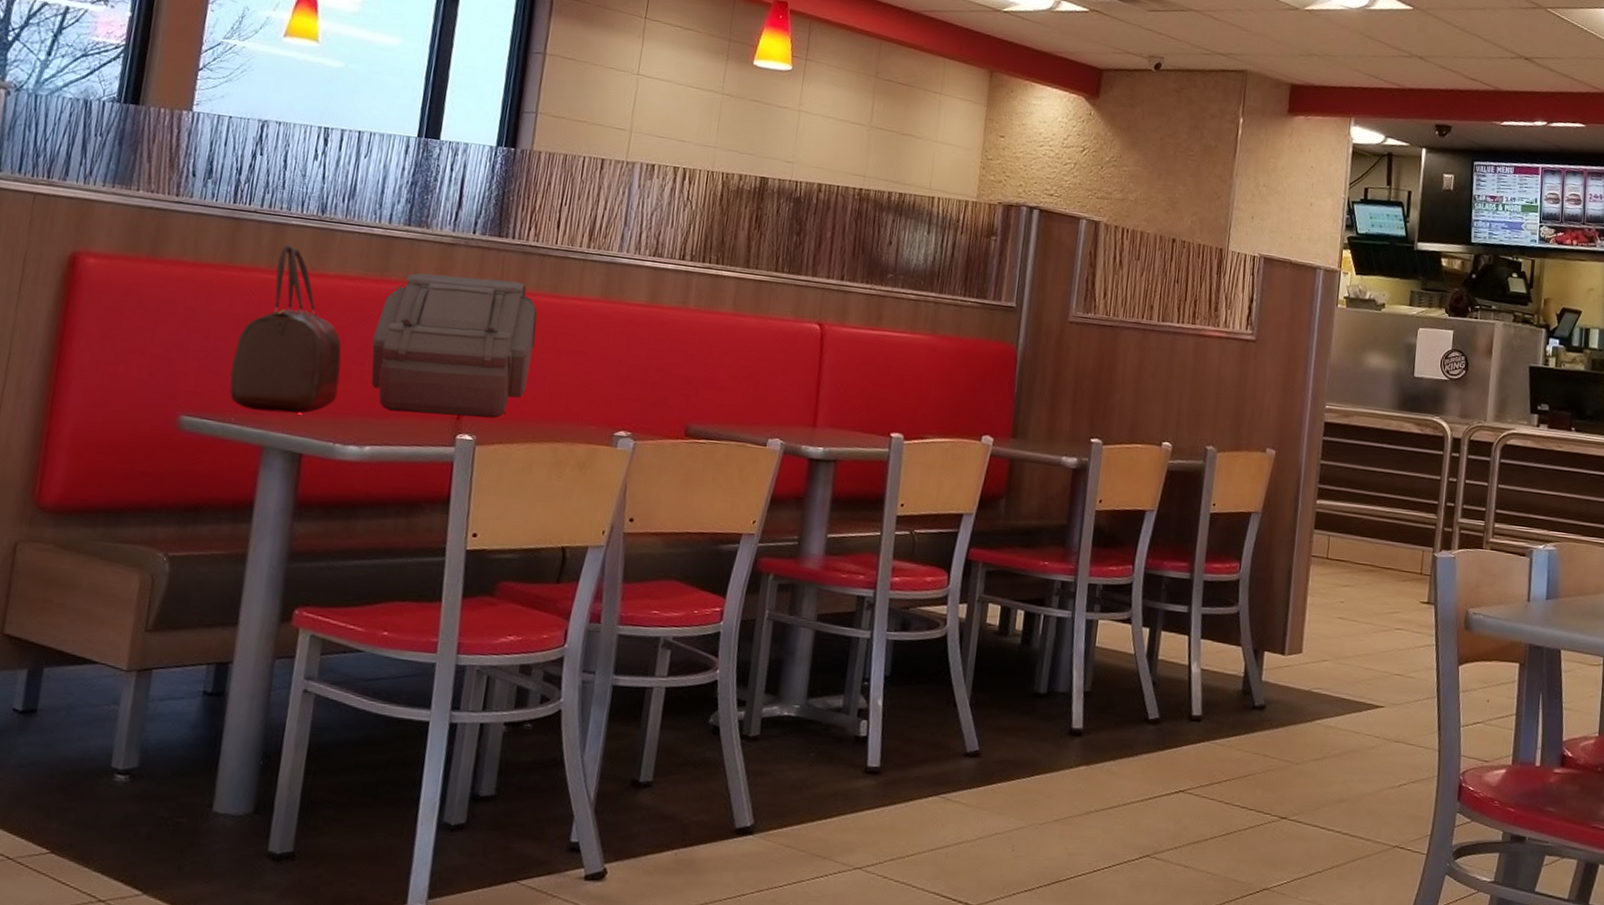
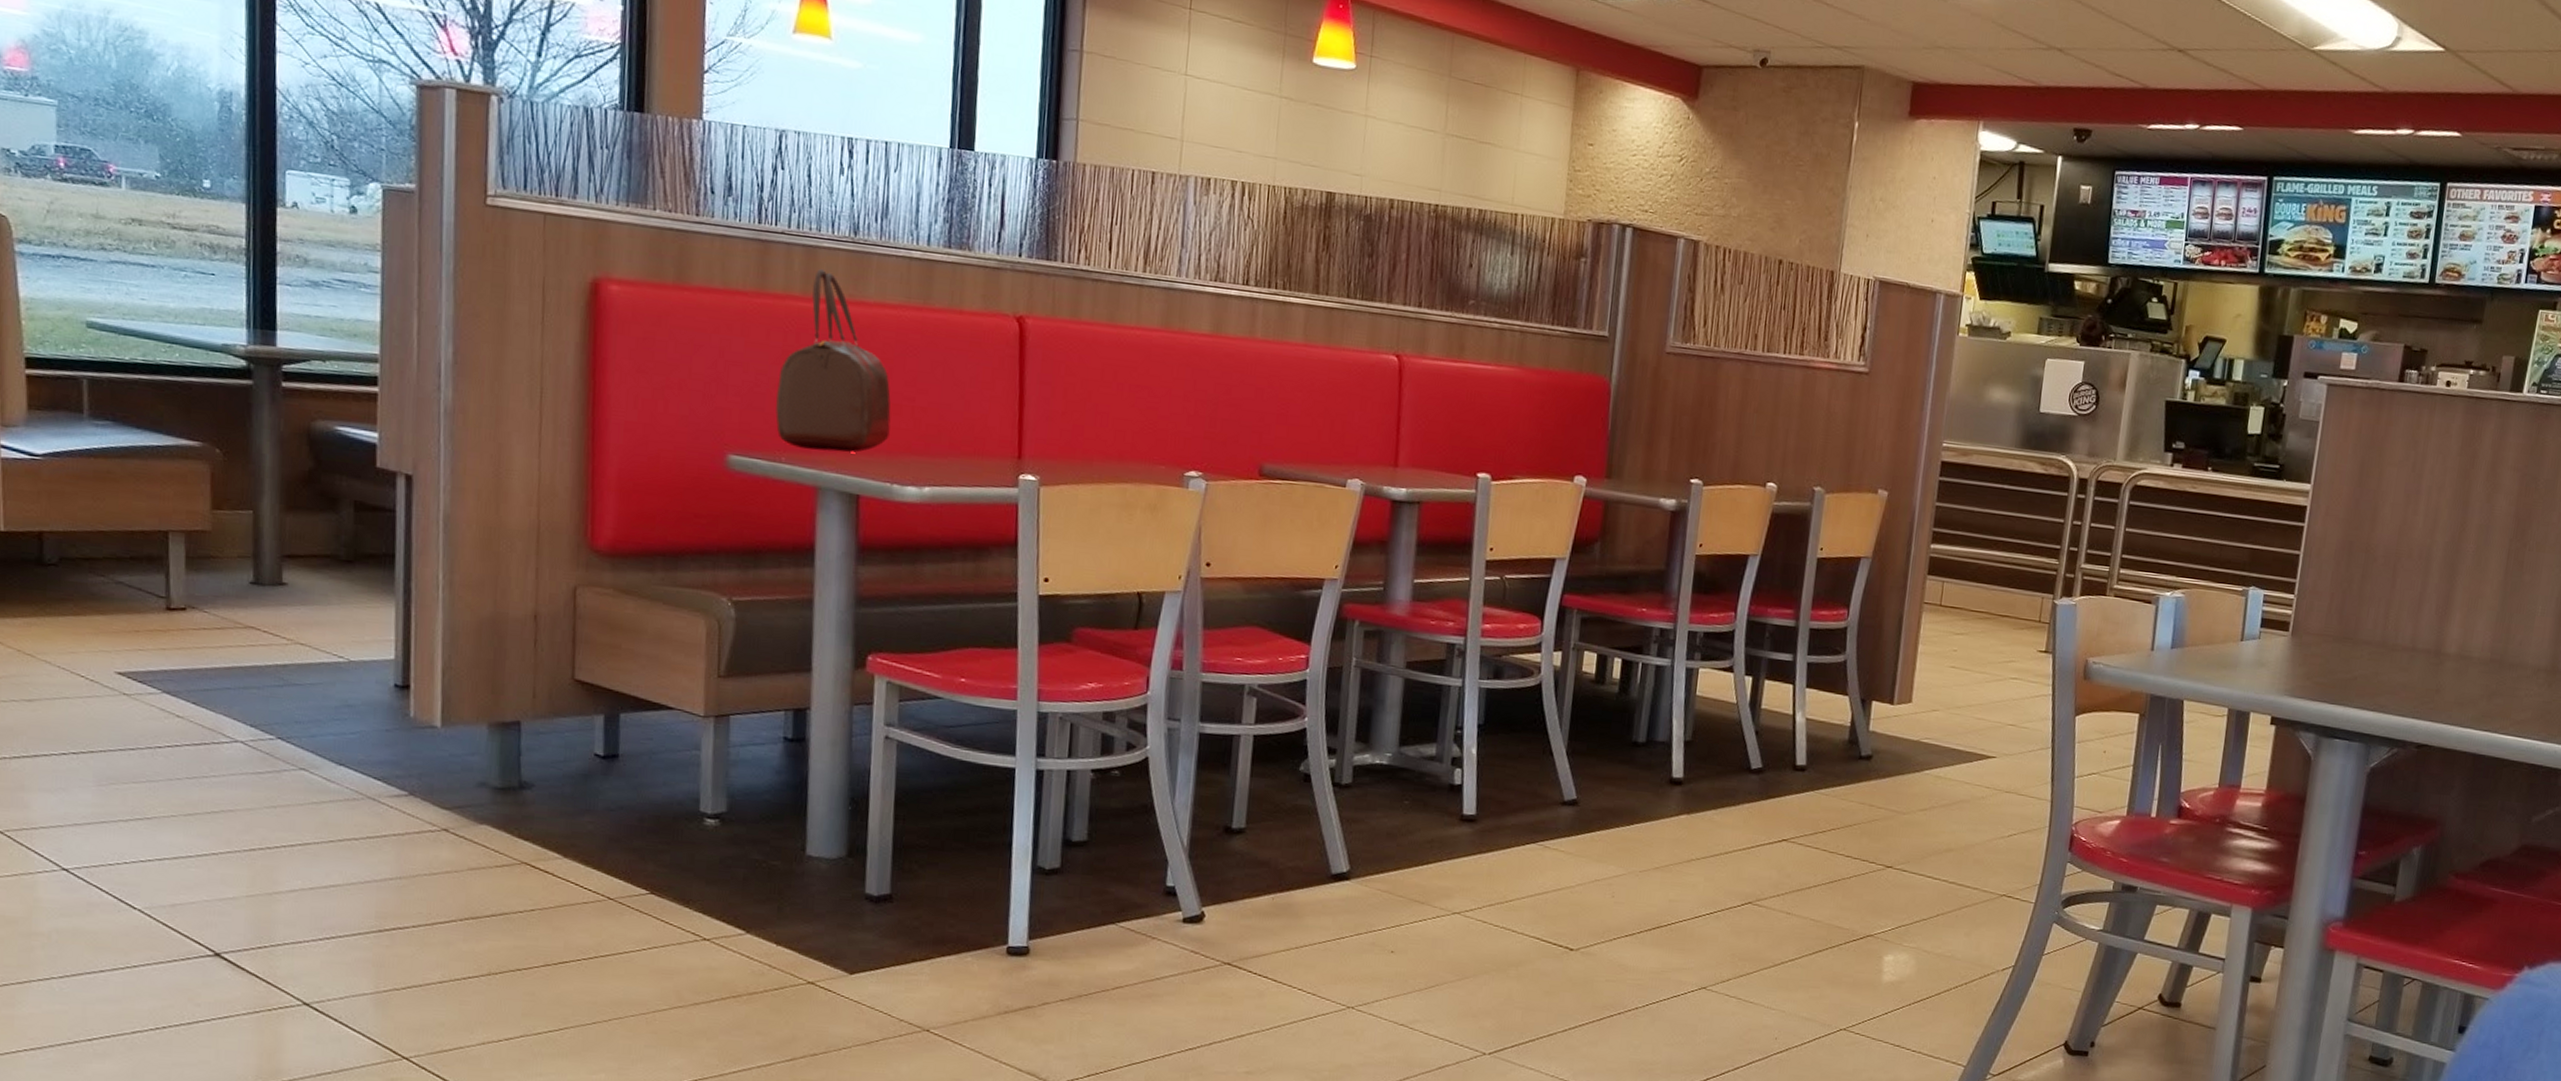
backpack: present [370,272,538,419] -> none [921,300,1095,458]

